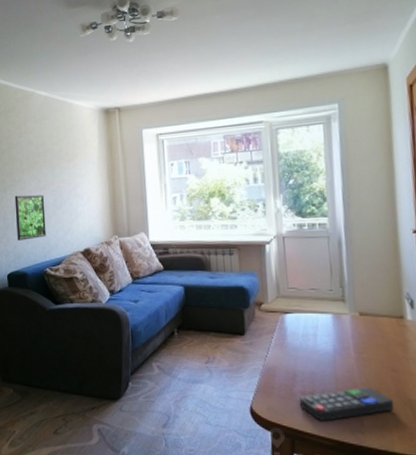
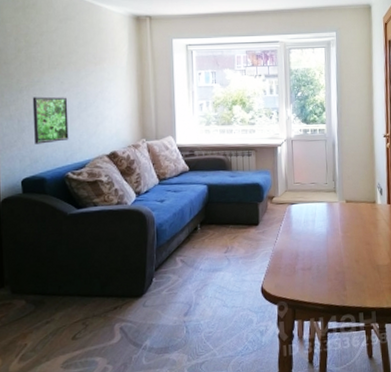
remote control: present [300,387,395,421] -> none [300,259,367,291]

